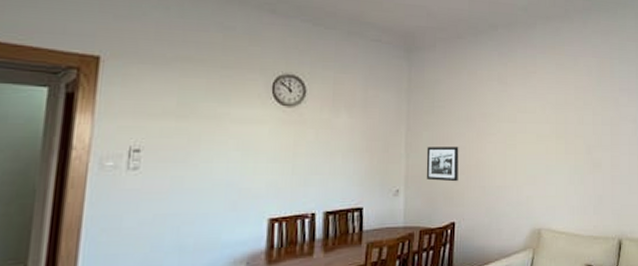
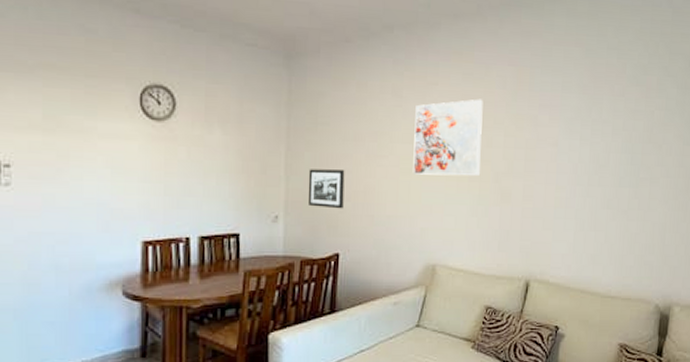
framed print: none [518,84,574,150] -> present [413,99,483,176]

